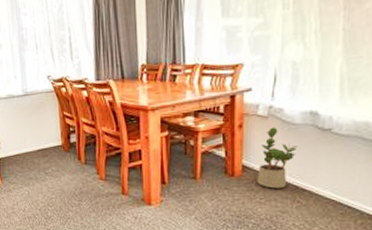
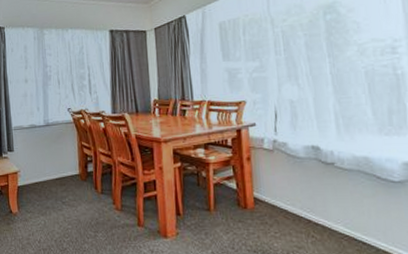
potted plant: present [257,127,298,189] -> none [269,160,305,222]

